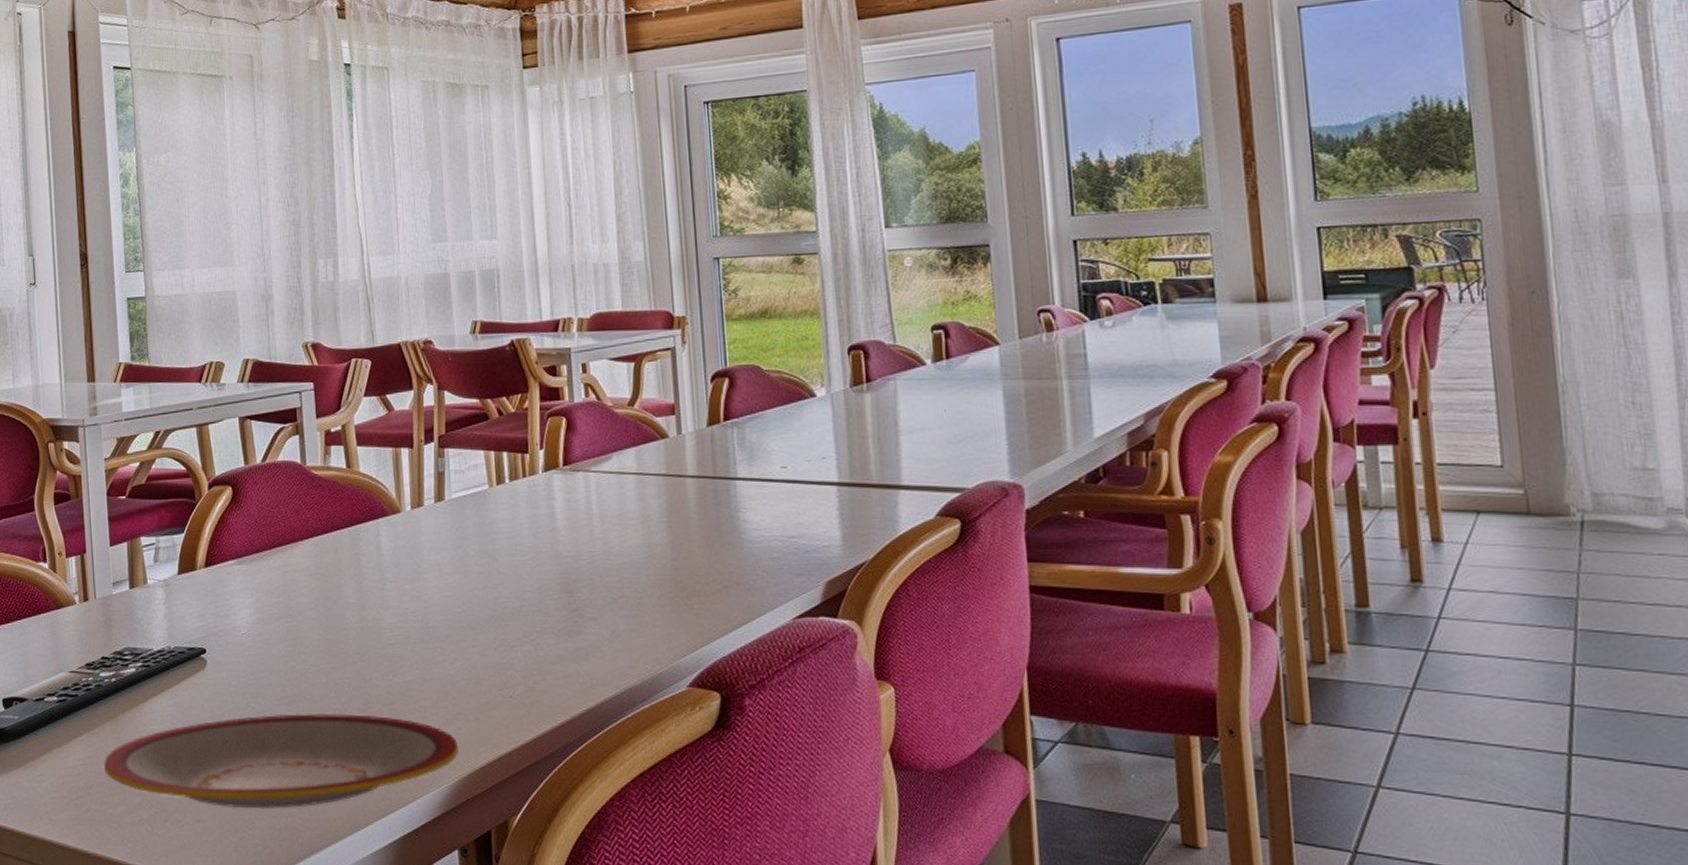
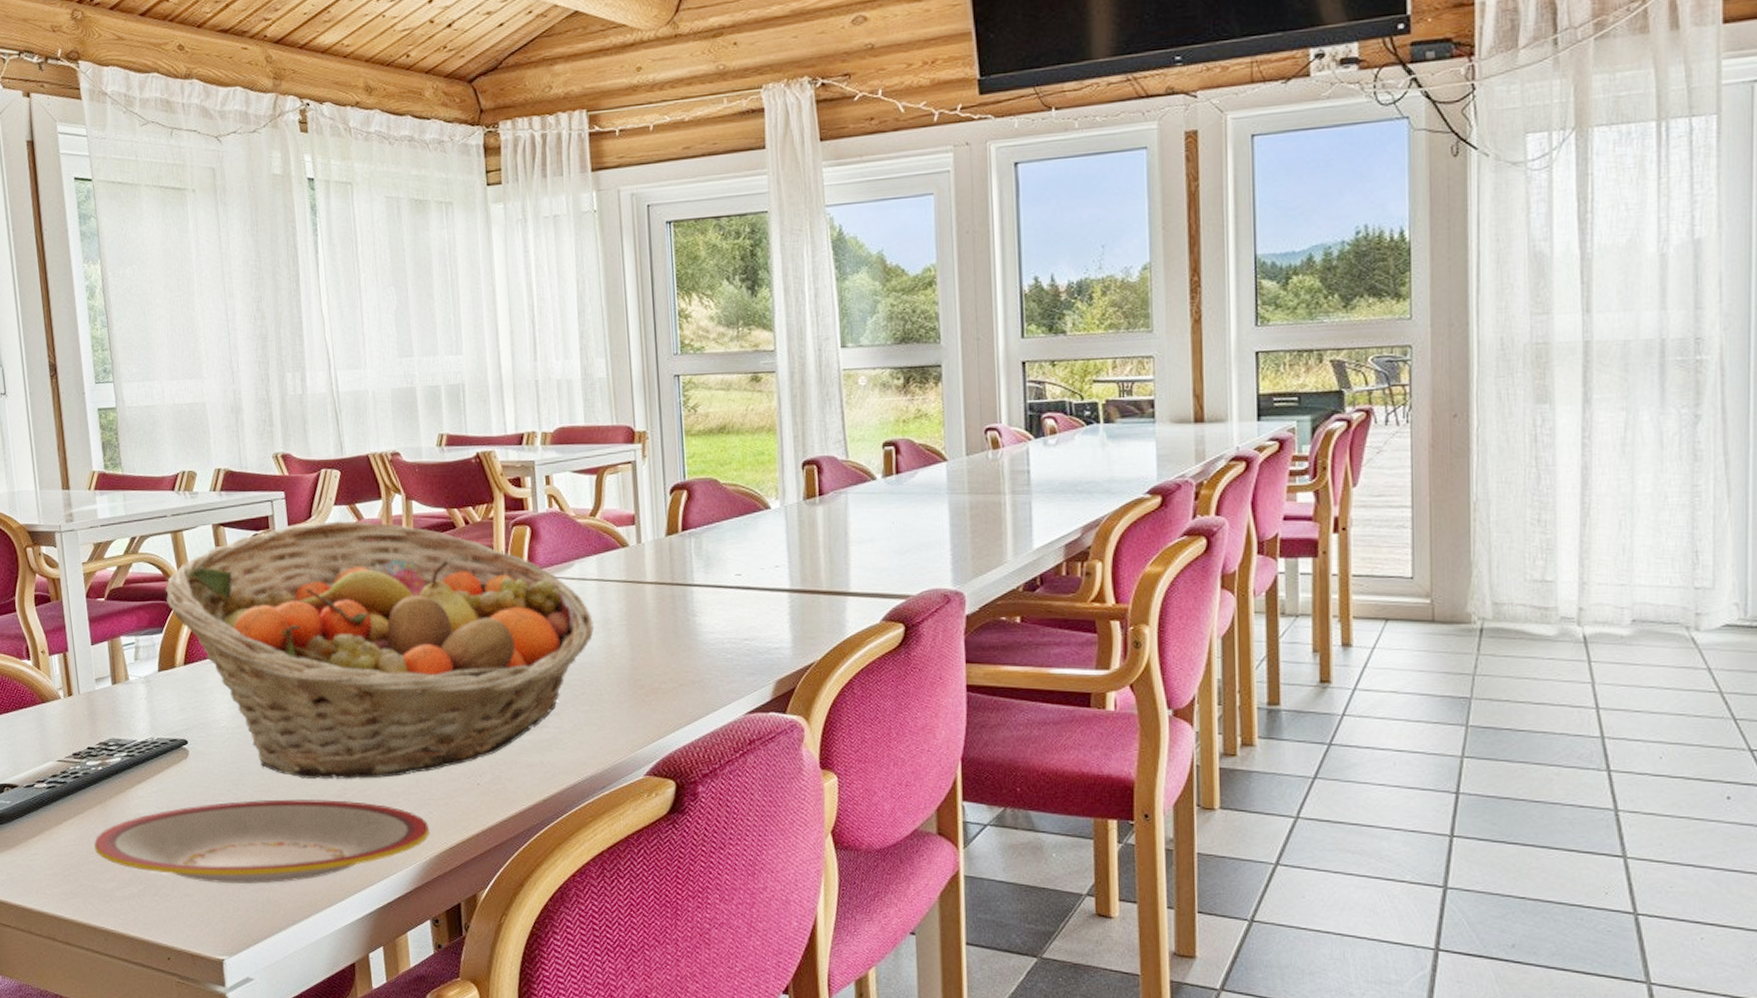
fruit basket: none [189,411,633,693] -> present [165,520,594,780]

